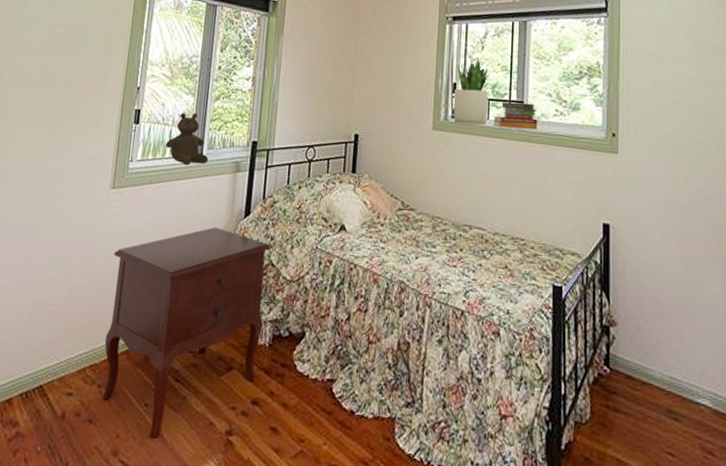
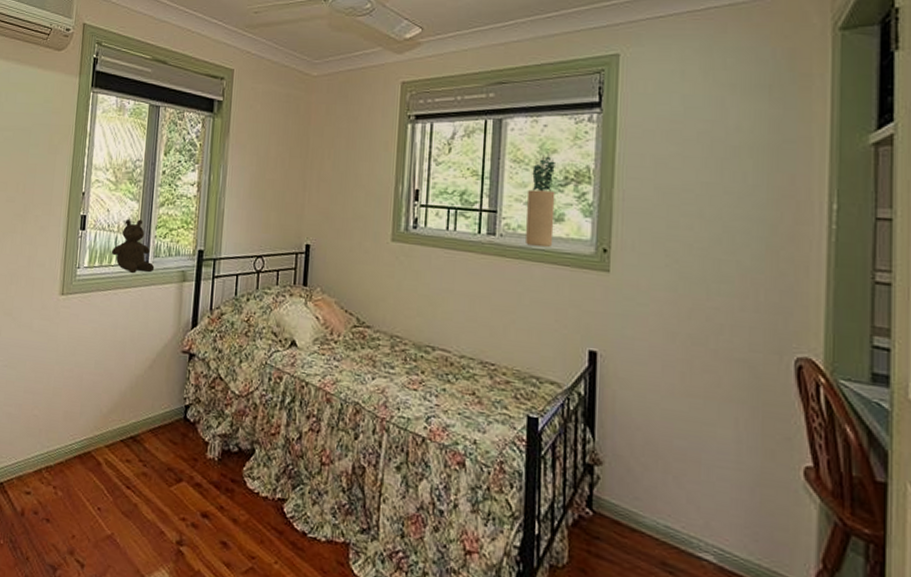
nightstand: present [102,227,271,439] -> none [58,337,219,542]
planter: present [453,57,490,126] -> none [415,161,457,237]
books: present [493,102,538,130] -> none [460,211,514,244]
vase: none [548,51,572,134] -> present [526,153,555,248]

